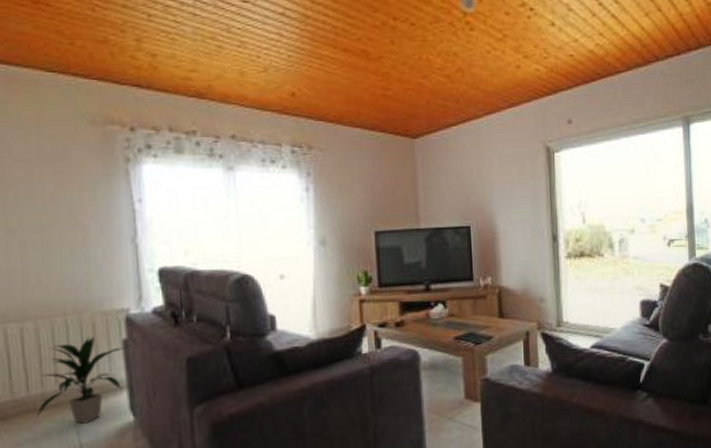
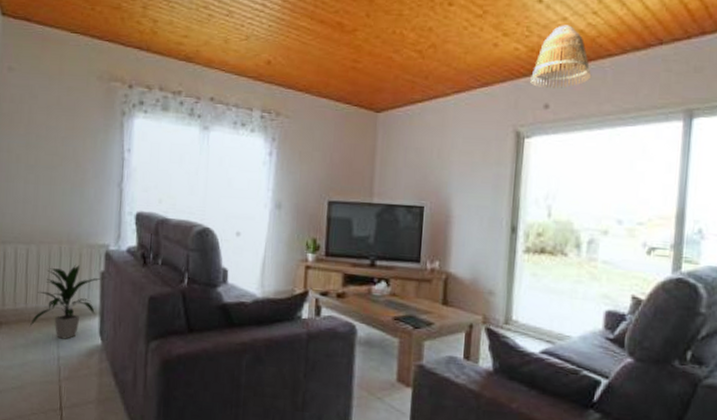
lamp shade: none [553,46,605,104] -> present [530,25,592,88]

